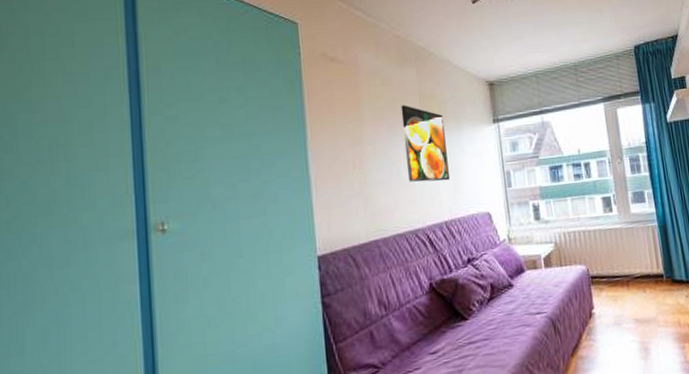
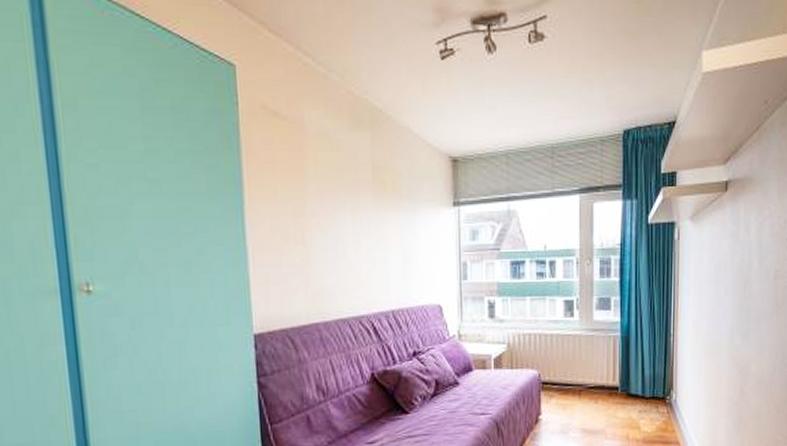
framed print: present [400,104,451,182] -> none [350,175,401,266]

